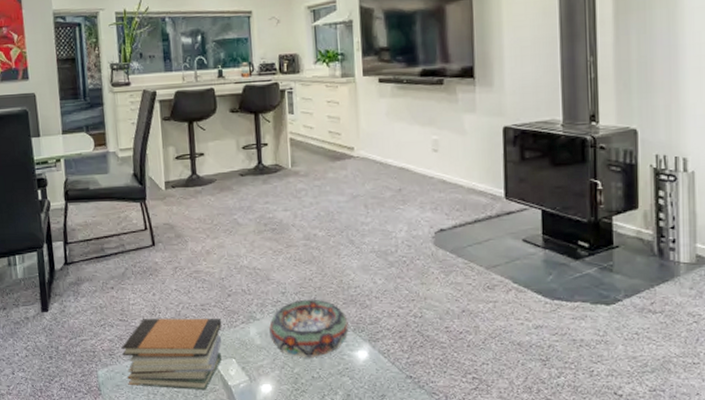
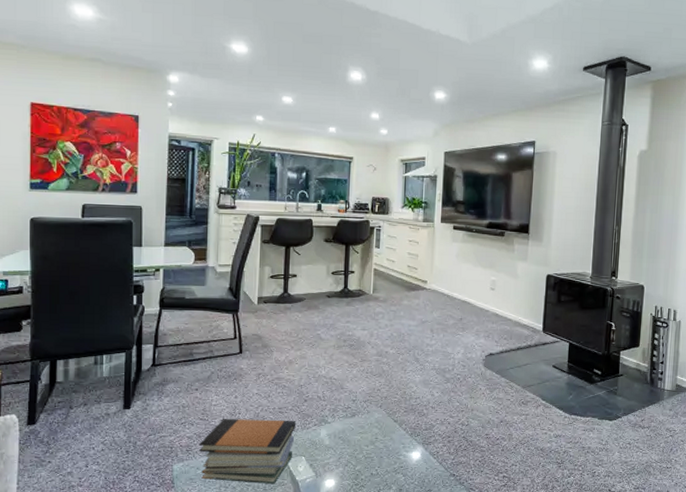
decorative bowl: present [269,299,349,357] -> none [338,406,407,457]

